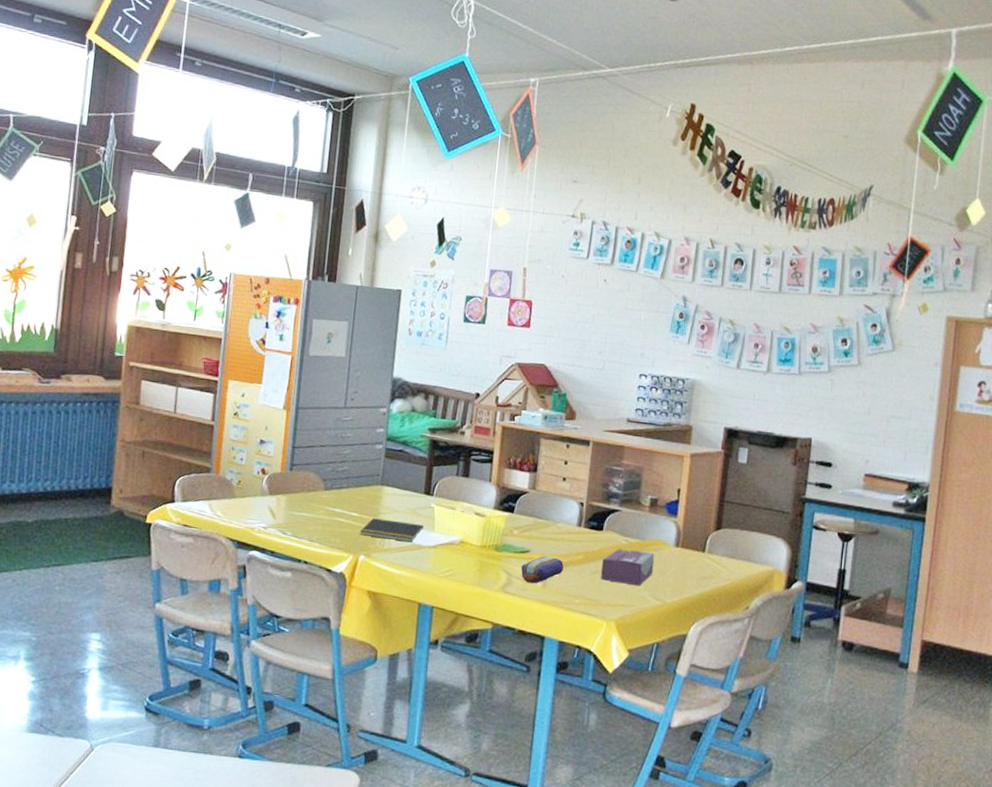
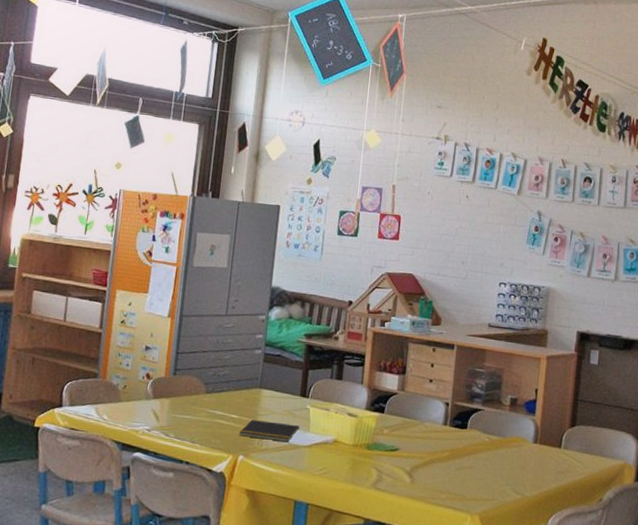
pencil case: present [521,555,564,583] -> none [390,453,431,479]
tissue box: present [600,549,655,586] -> none [465,446,515,481]

